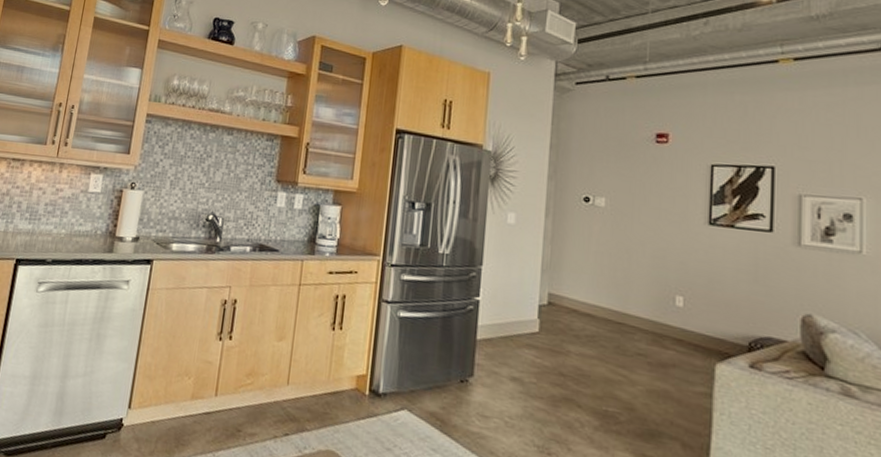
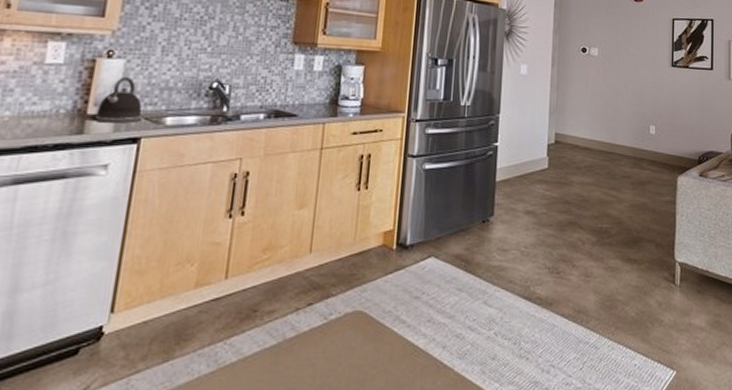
kettle: none [121,205,155,247] -> present [95,76,143,125]

